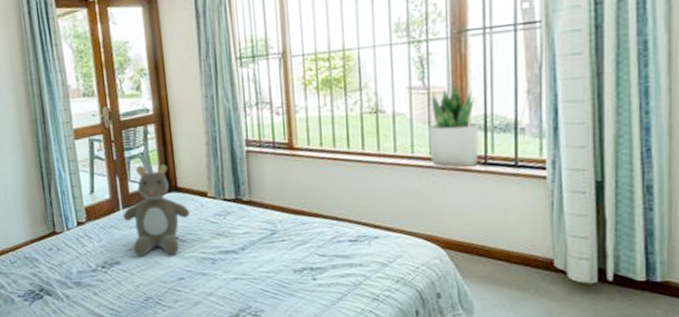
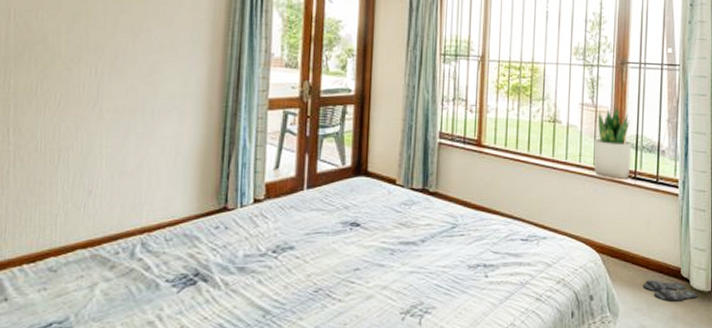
teddy bear: present [123,164,191,257] -> none [306,144,377,242]
slippers: none [504,272,579,296] -> present [644,279,698,301]

